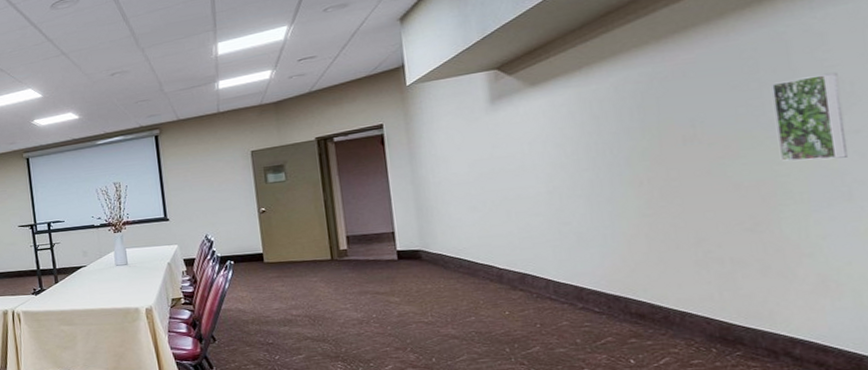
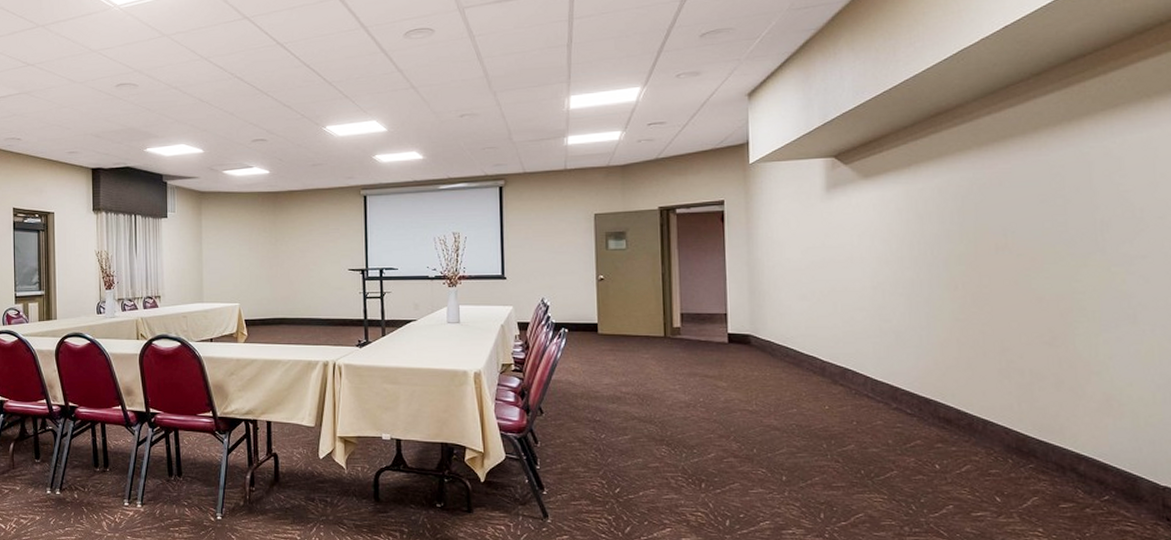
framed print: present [772,72,848,161] -> none [1075,197,1135,281]

